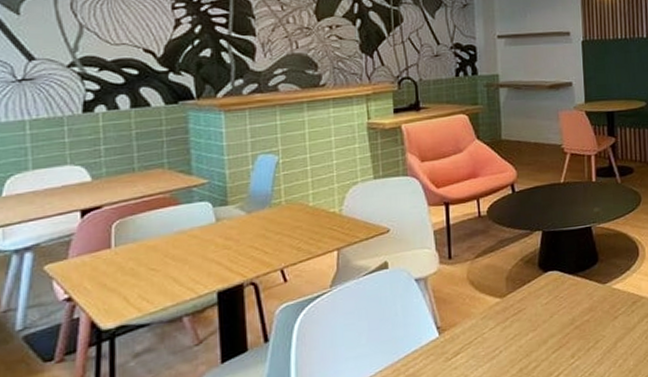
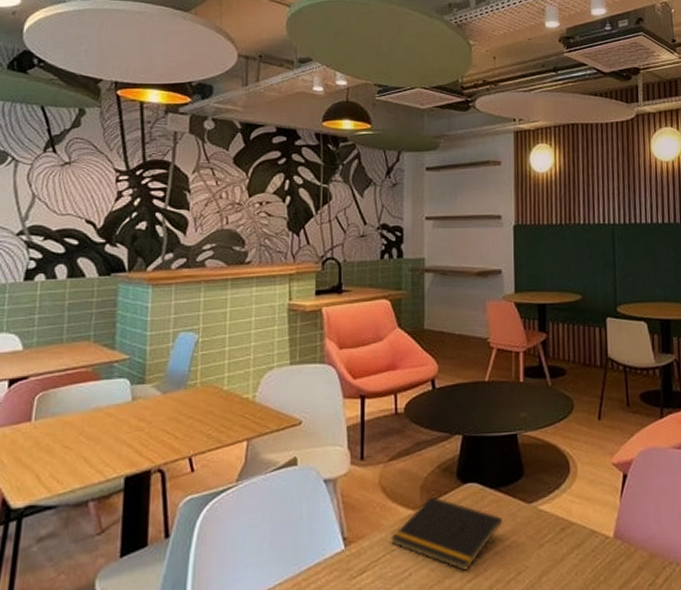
notepad: none [481,285,581,344] -> present [391,496,502,571]

